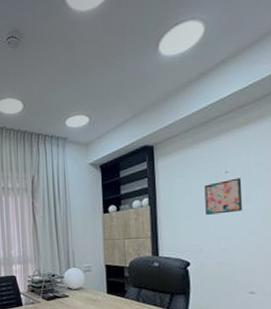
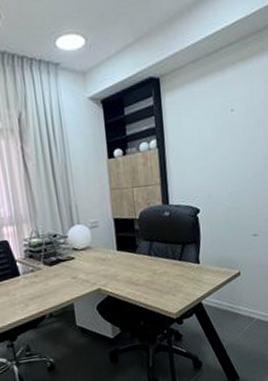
wall art: present [204,178,243,215] -> none [211,116,247,157]

